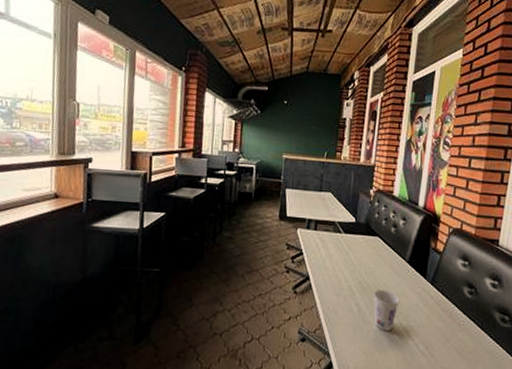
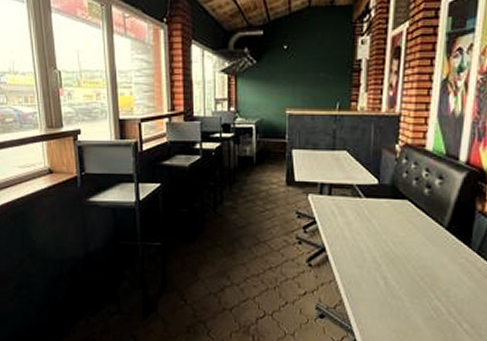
cup: present [373,290,400,331] -> none [403,261,437,308]

